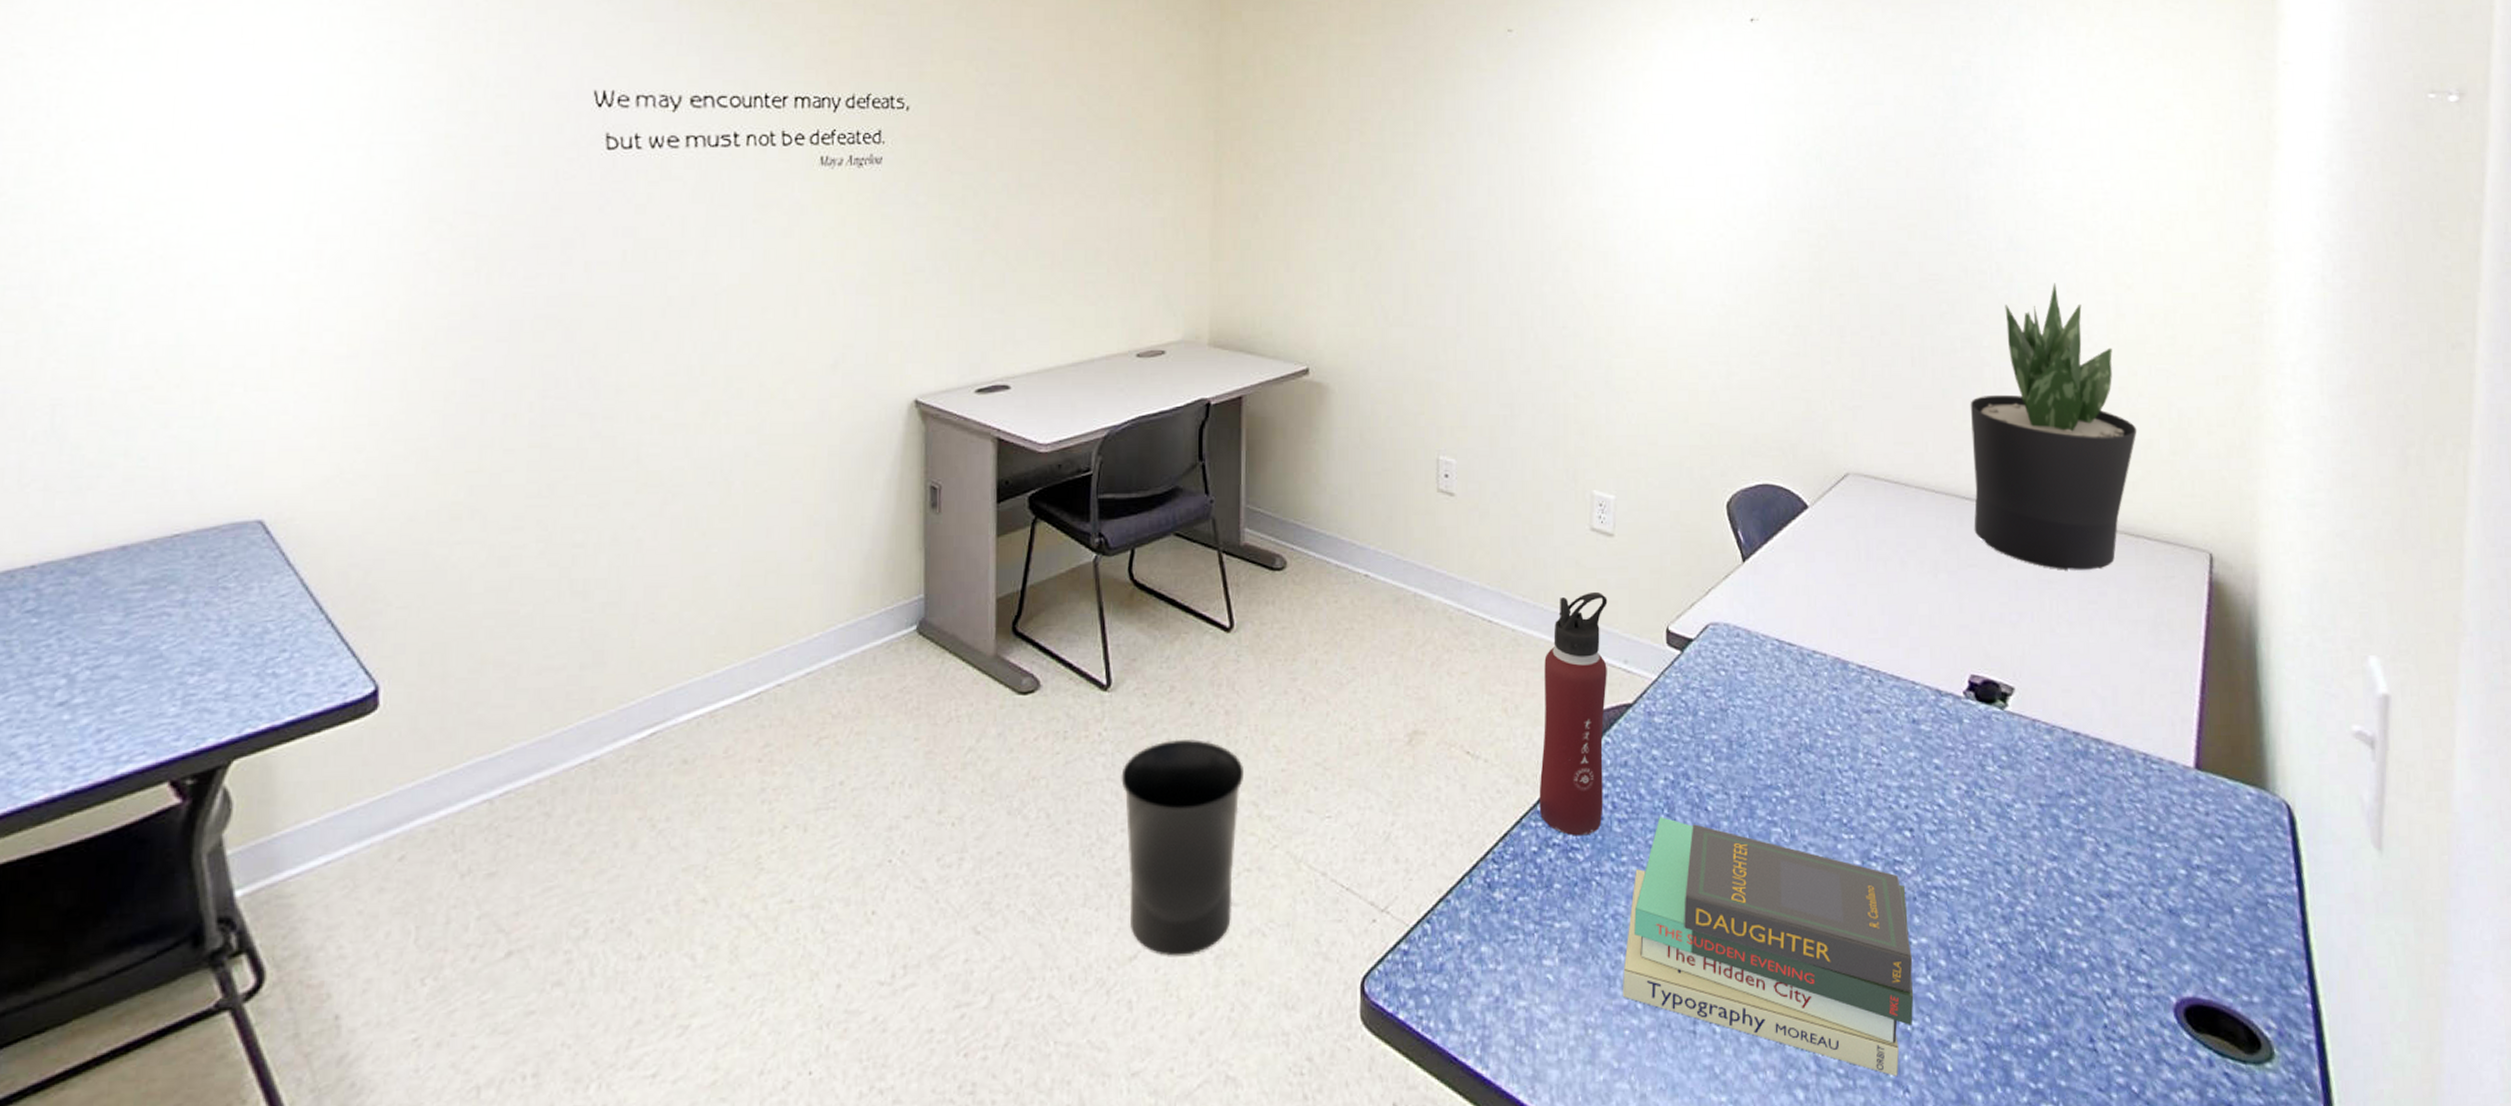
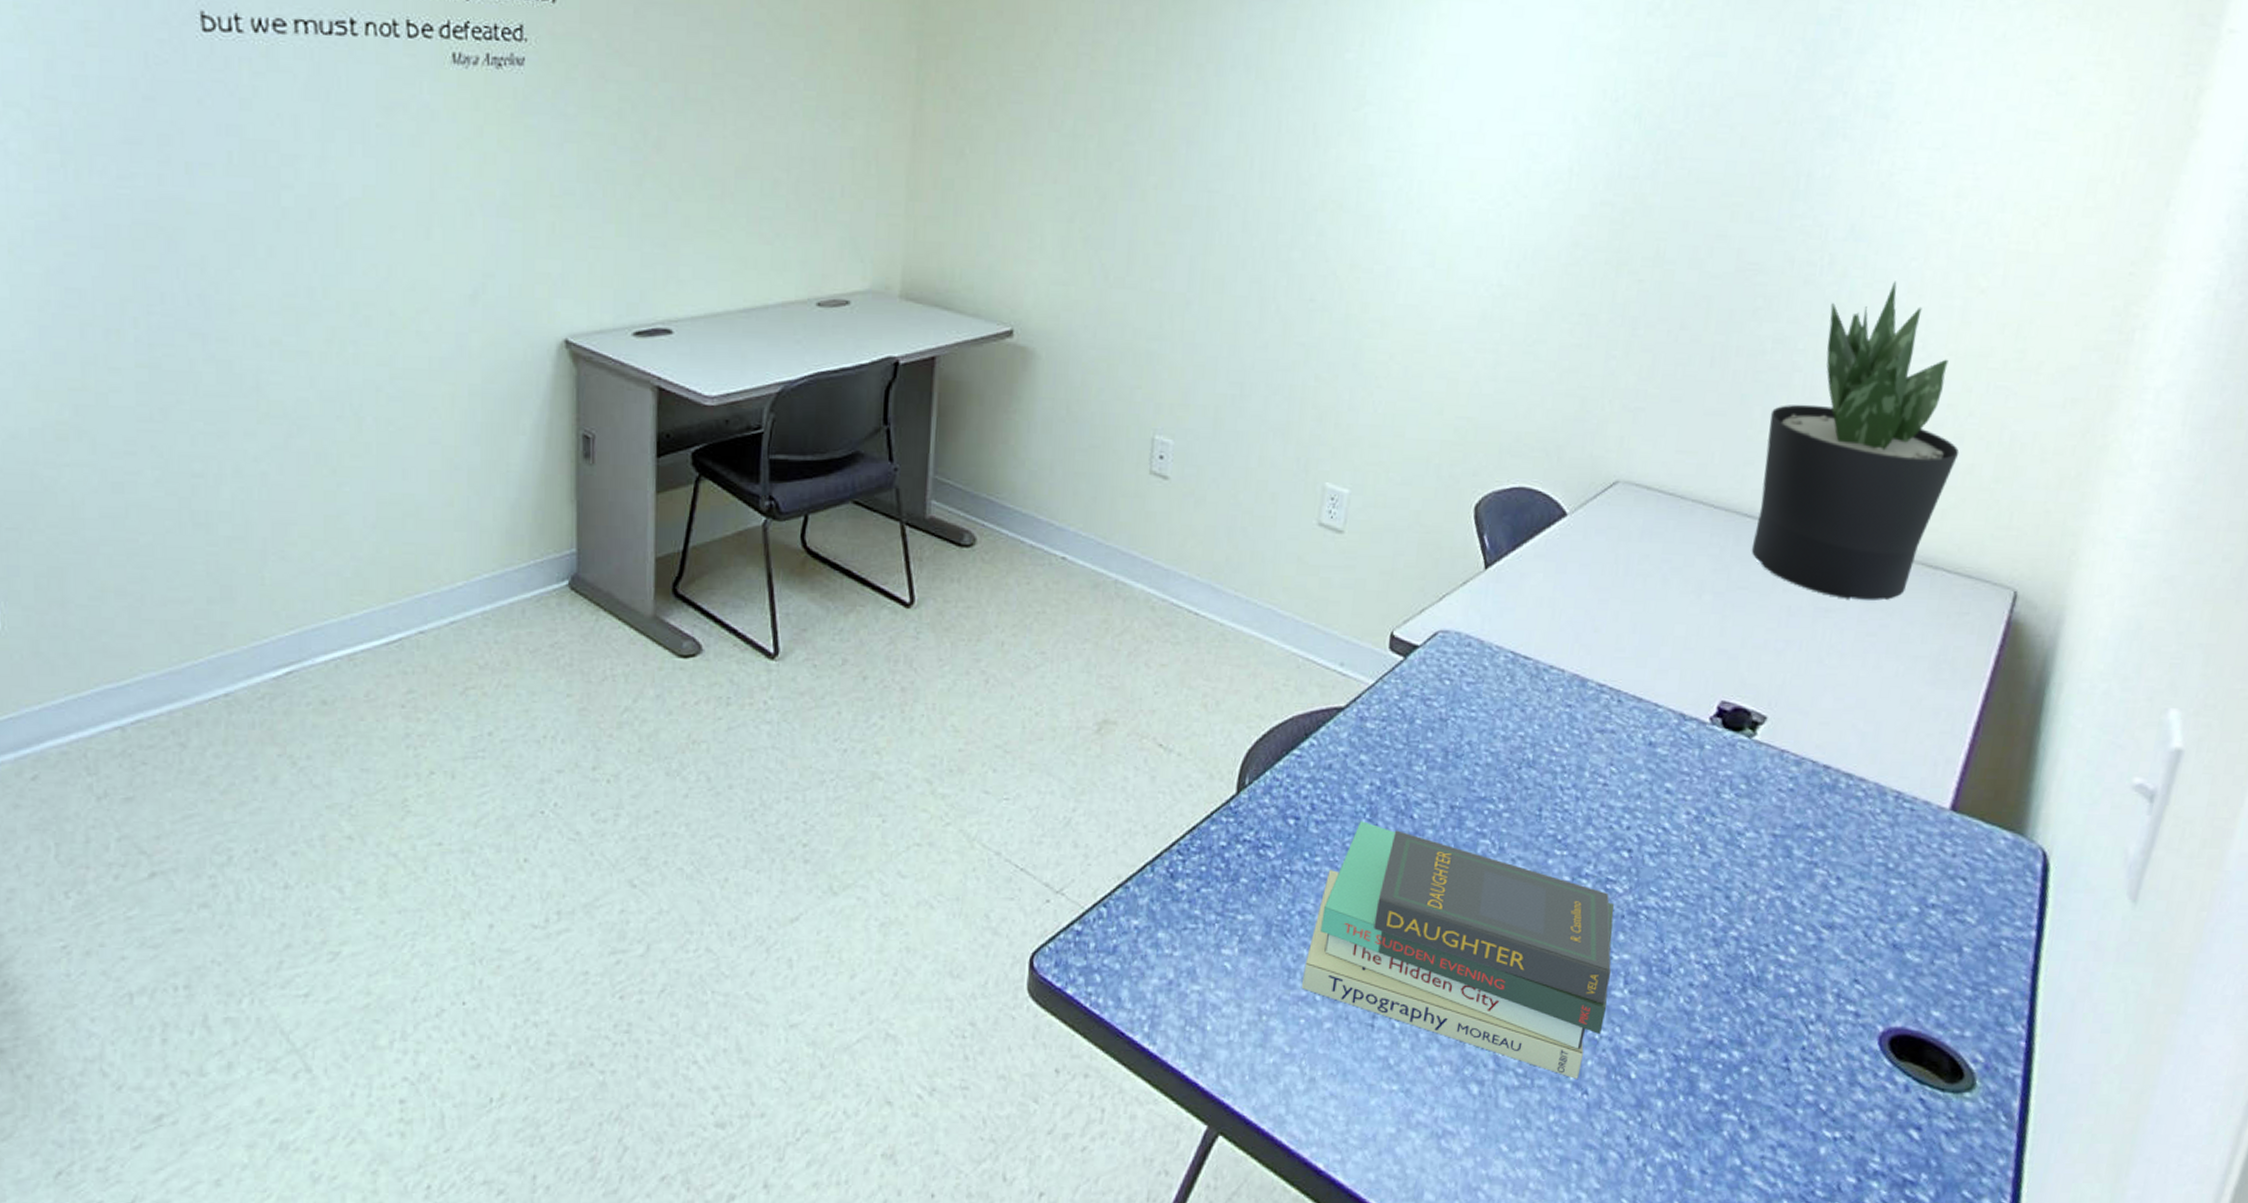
waste bin: present [1121,738,1243,955] -> none [787,712,918,920]
water bottle: present [1539,591,1608,836] -> none [1232,590,1329,834]

